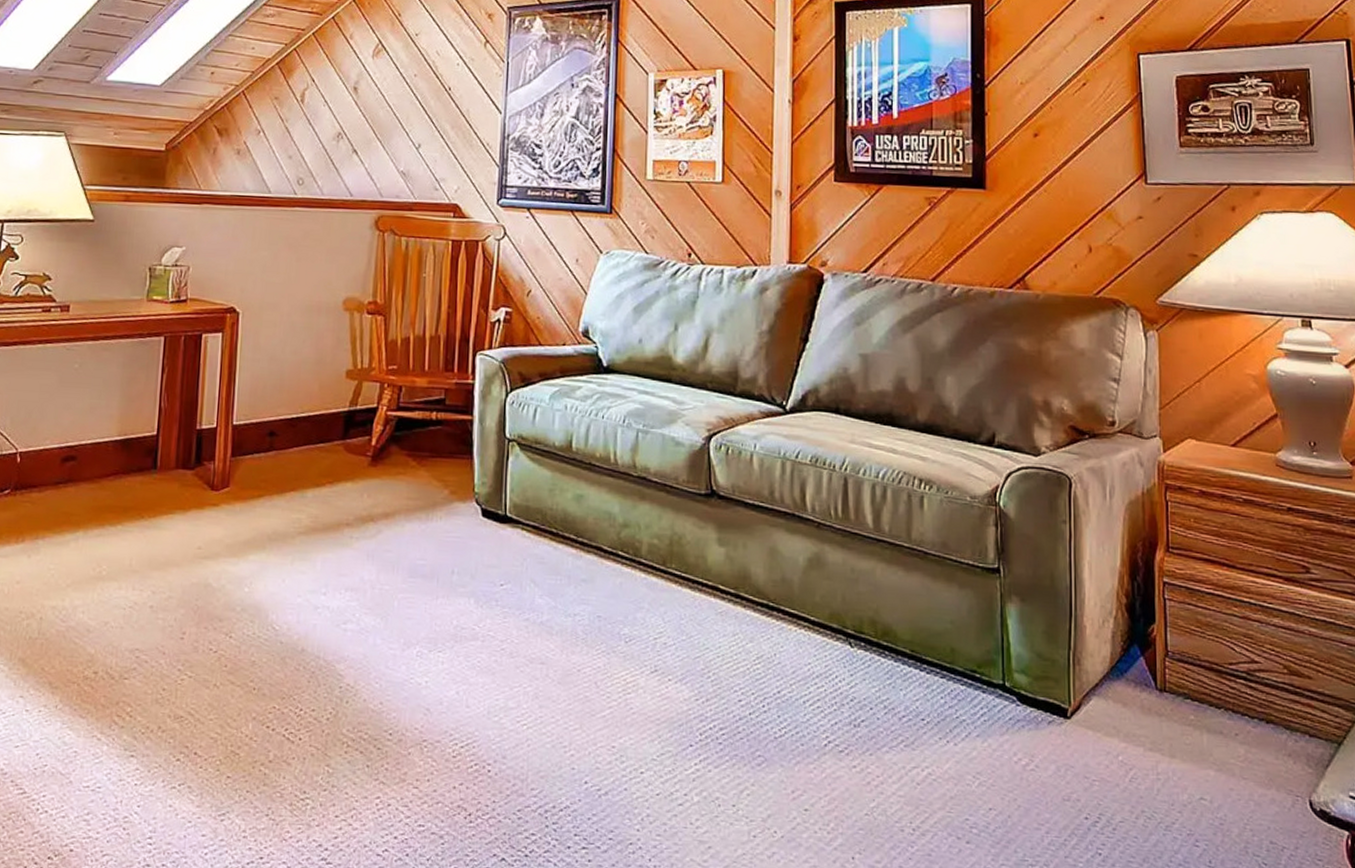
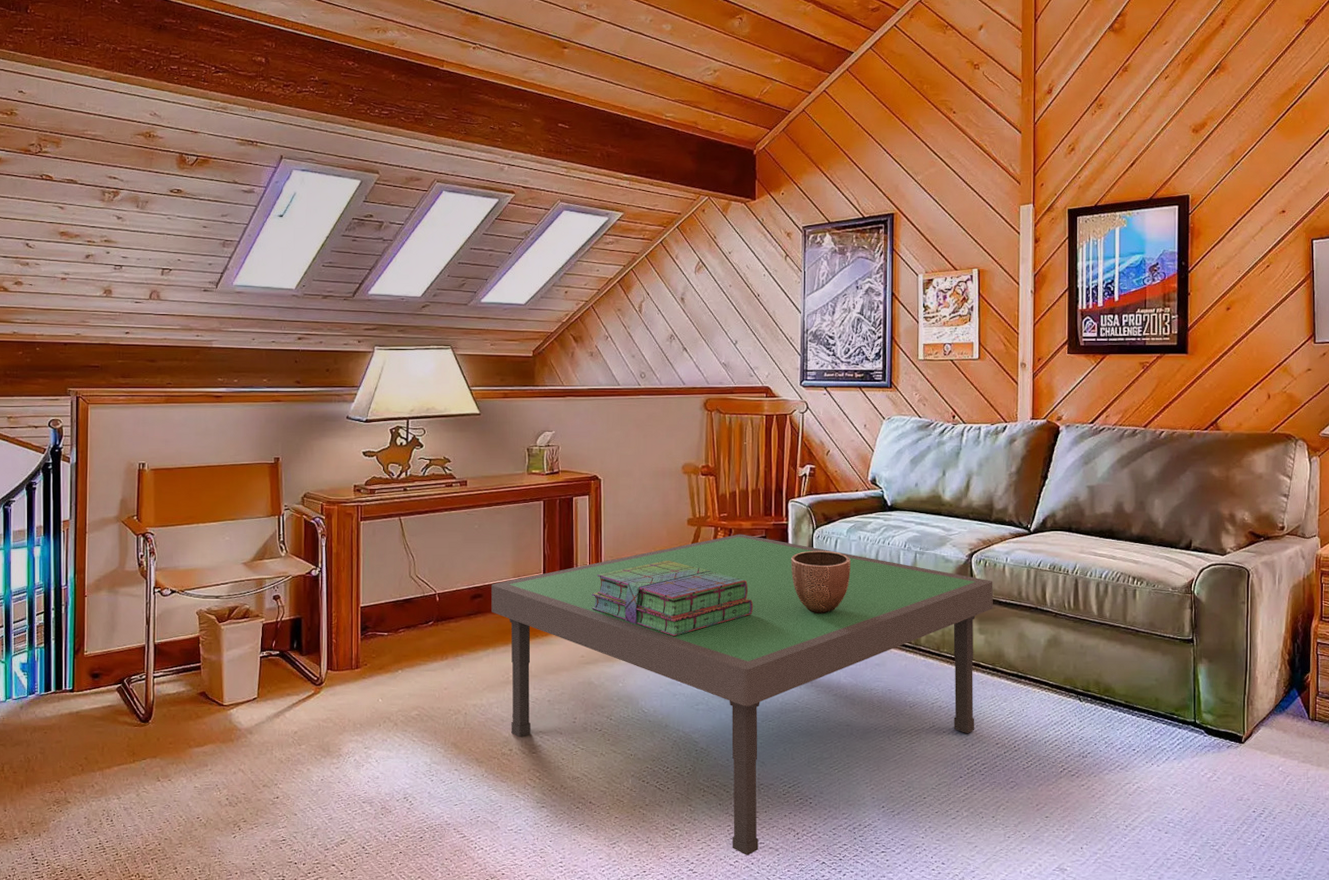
coffee table: none [86,393,737,843] -> present [491,534,993,855]
stack of books: none [216,424,425,528] -> present [592,561,754,637]
decorative bowl: none [475,420,553,508] -> present [790,550,851,614]

